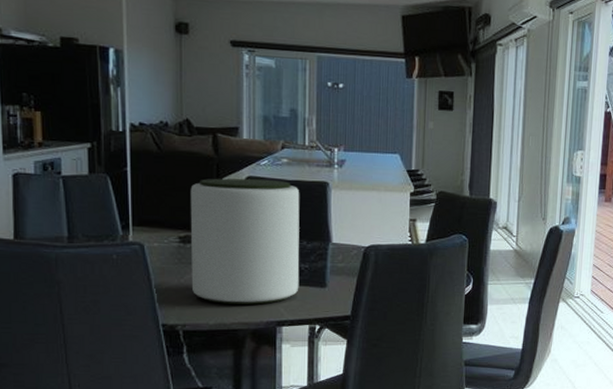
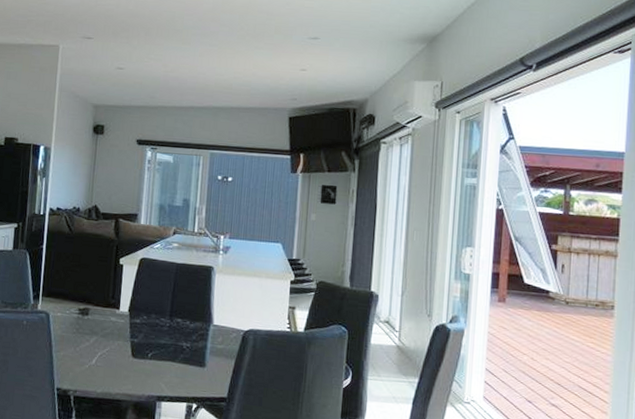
plant pot: present [190,178,300,305] -> none [85,258,187,379]

